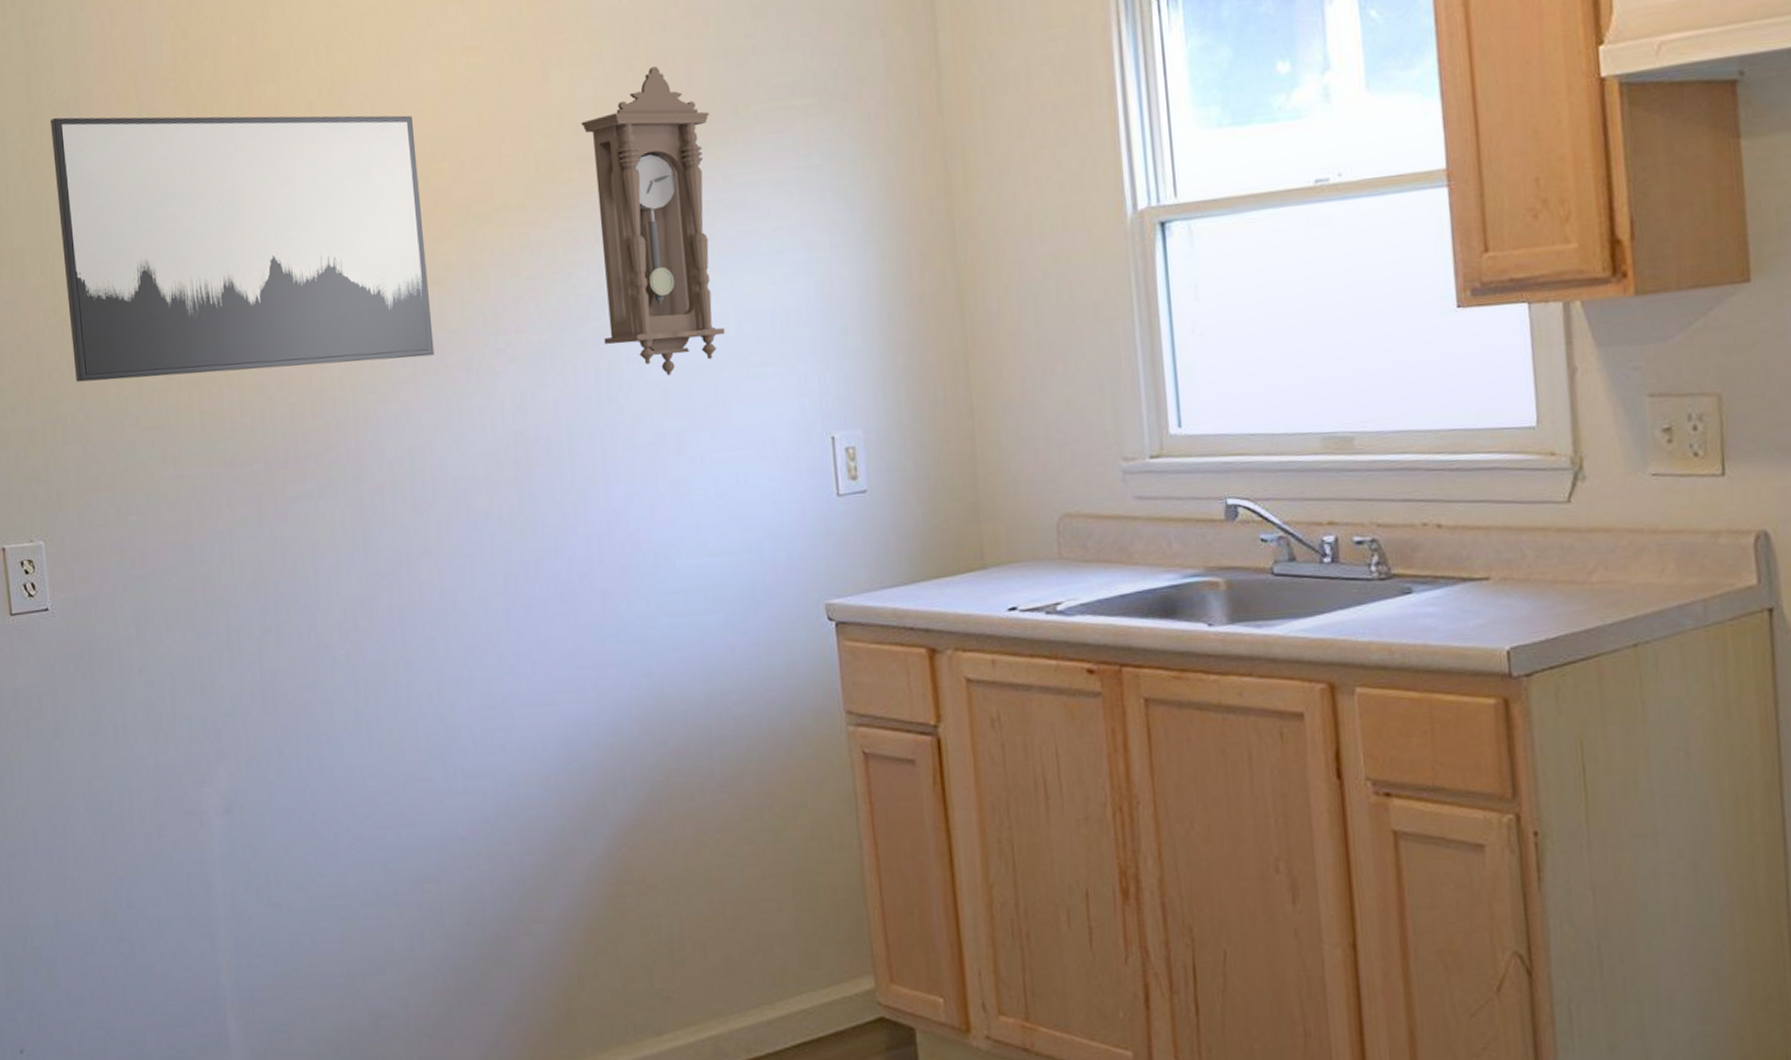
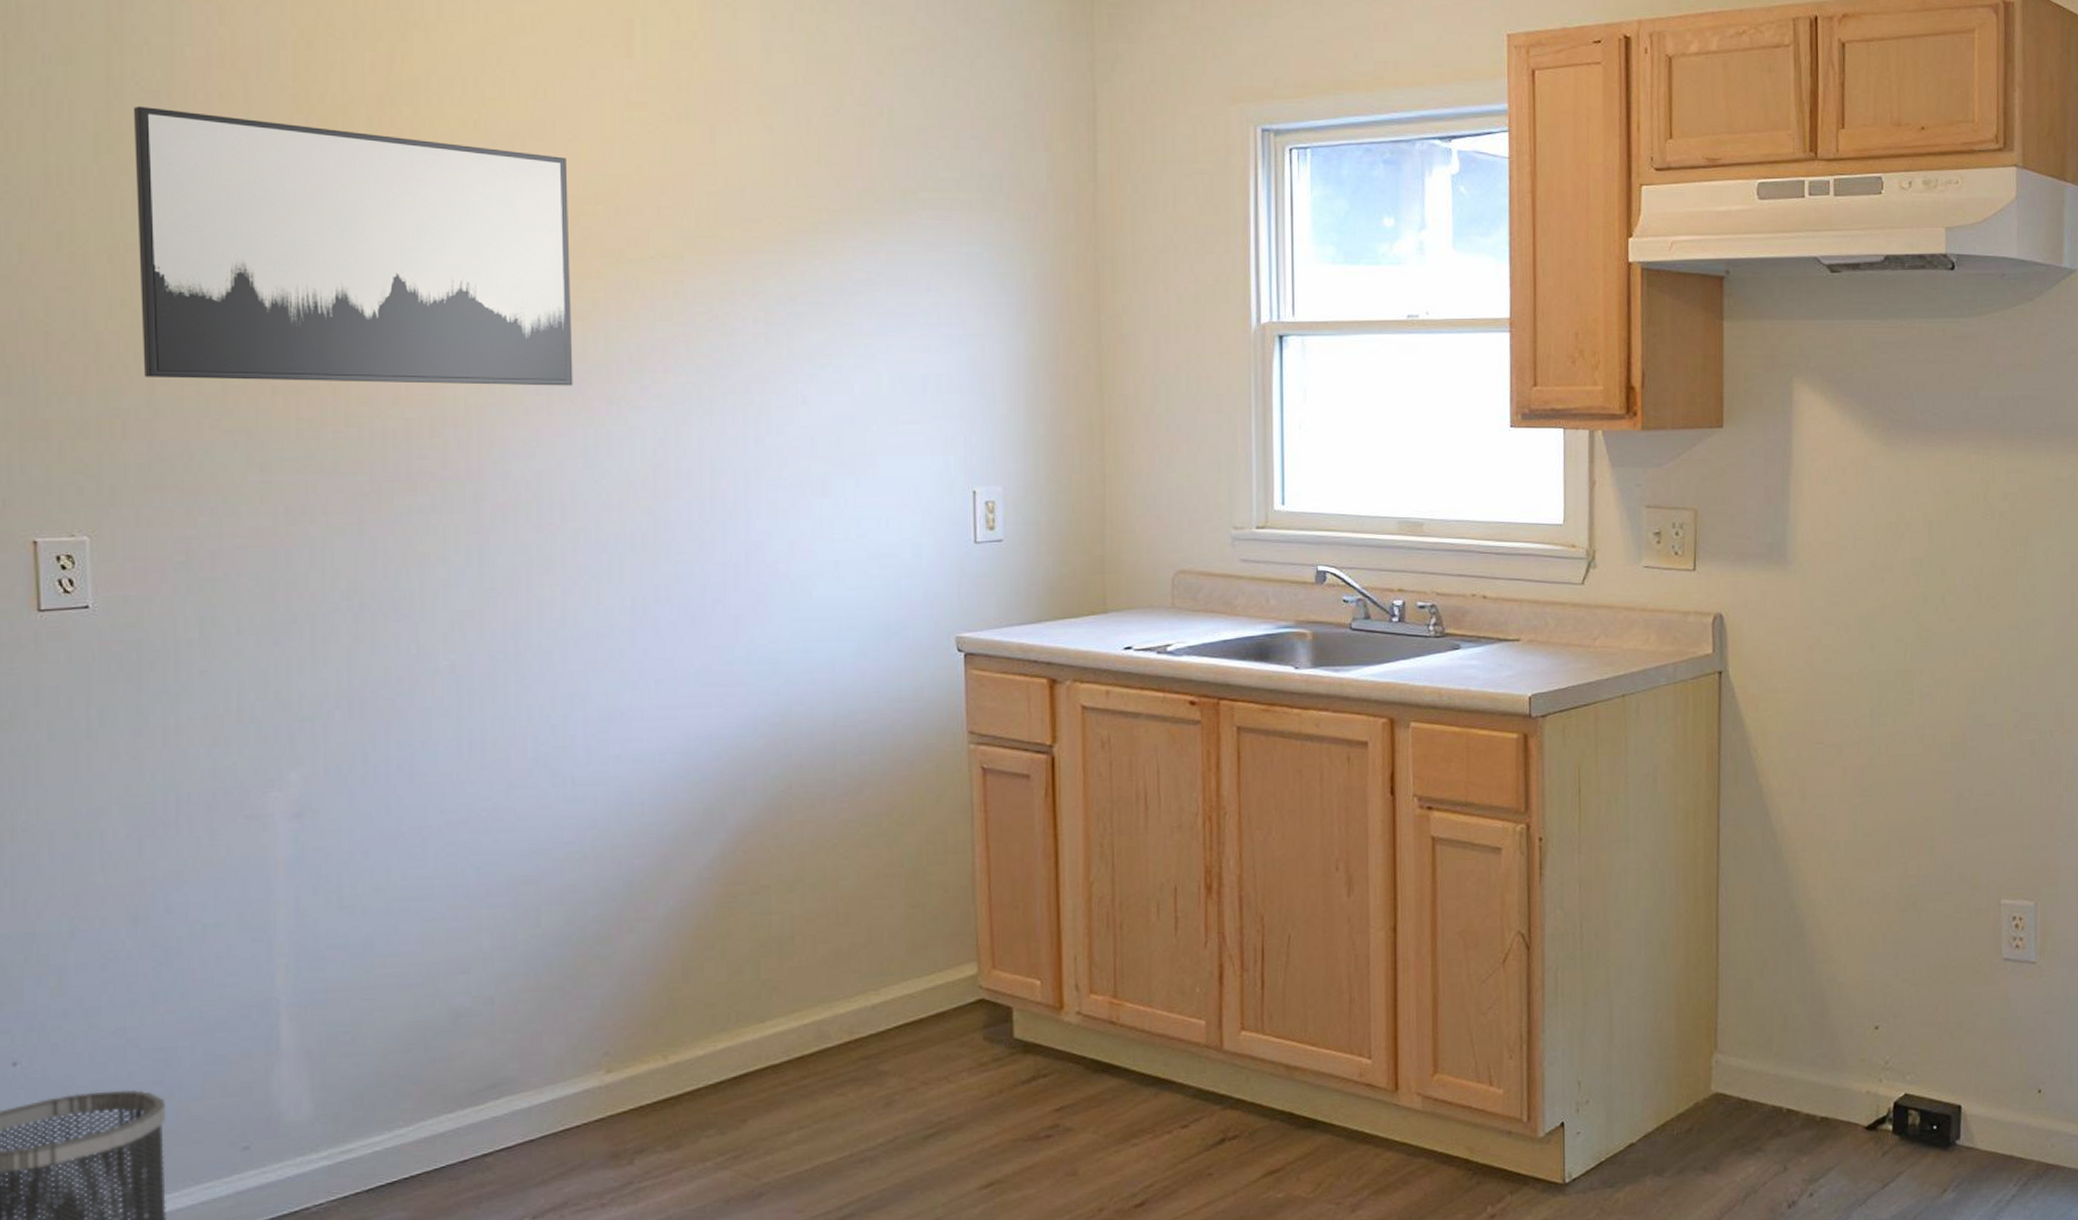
pendulum clock: present [581,66,725,375] -> none [747,146,878,424]

